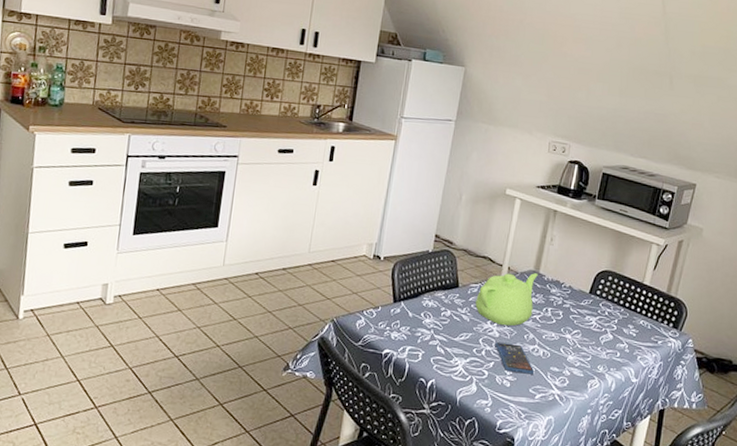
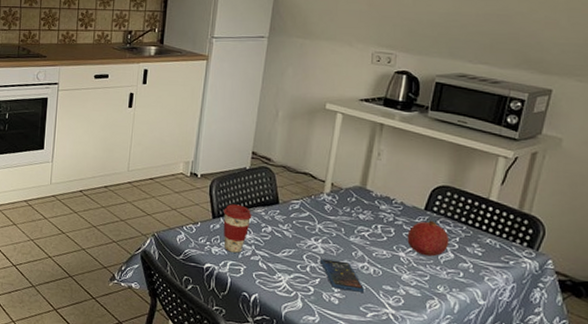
coffee cup: none [404,287,433,338] -> present [223,204,252,253]
teapot: present [475,273,538,327] -> none [297,189,365,243]
fruit: none [573,303,610,338] -> present [407,220,450,257]

